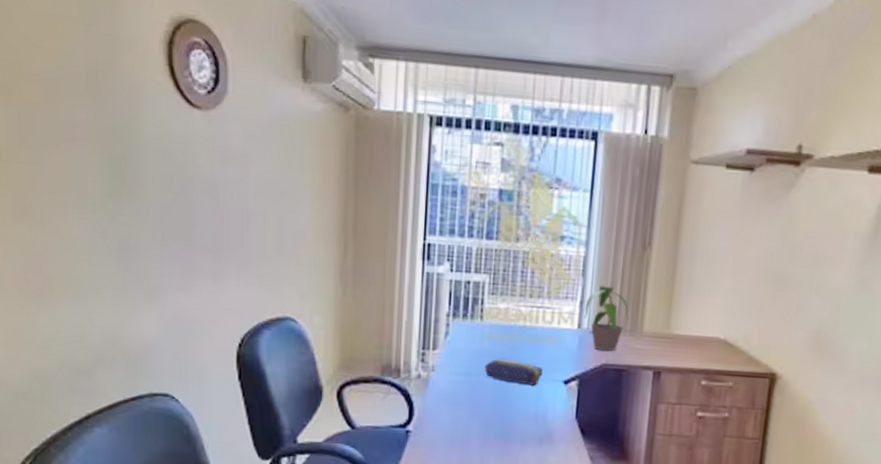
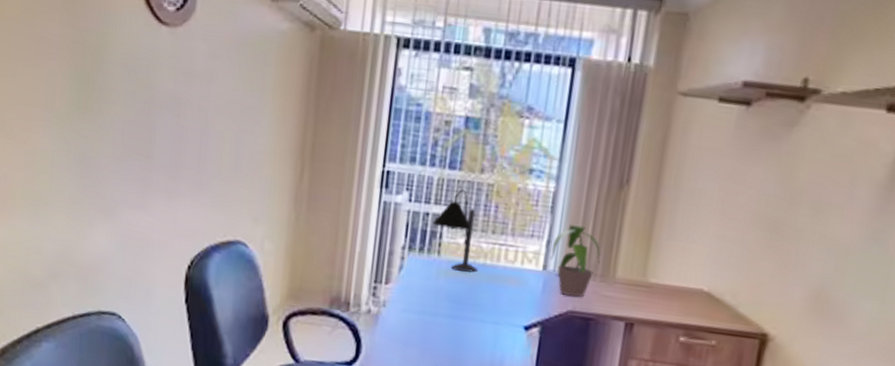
desk lamp: none [474,257,520,335] -> present [432,189,479,273]
pencil case: present [484,358,543,385] -> none [439,297,502,329]

